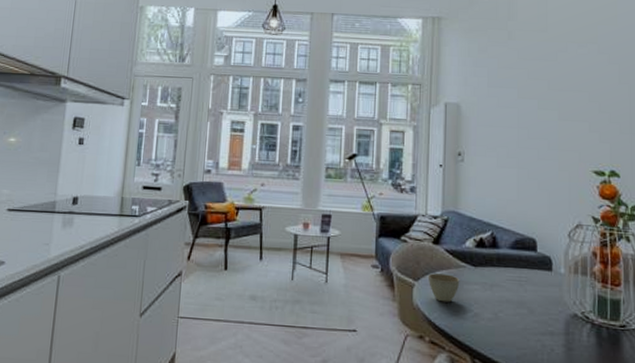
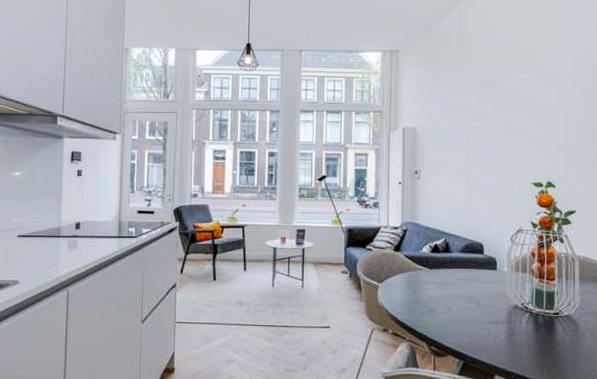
cup: present [427,273,460,303] -> none [390,276,418,300]

